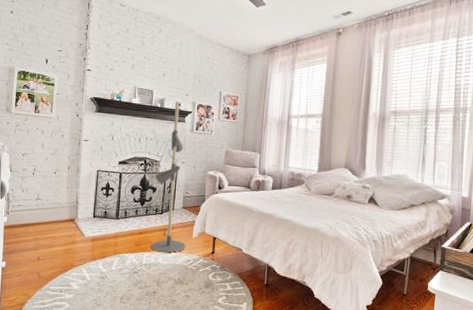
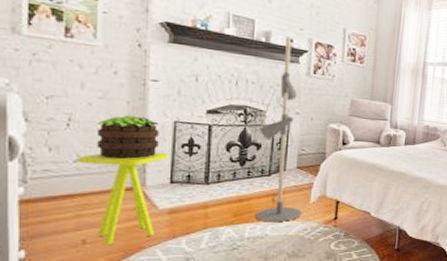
side table: none [38,193,94,262] -> present [79,152,170,244]
potted plant: none [50,166,88,199] -> present [96,115,159,159]

